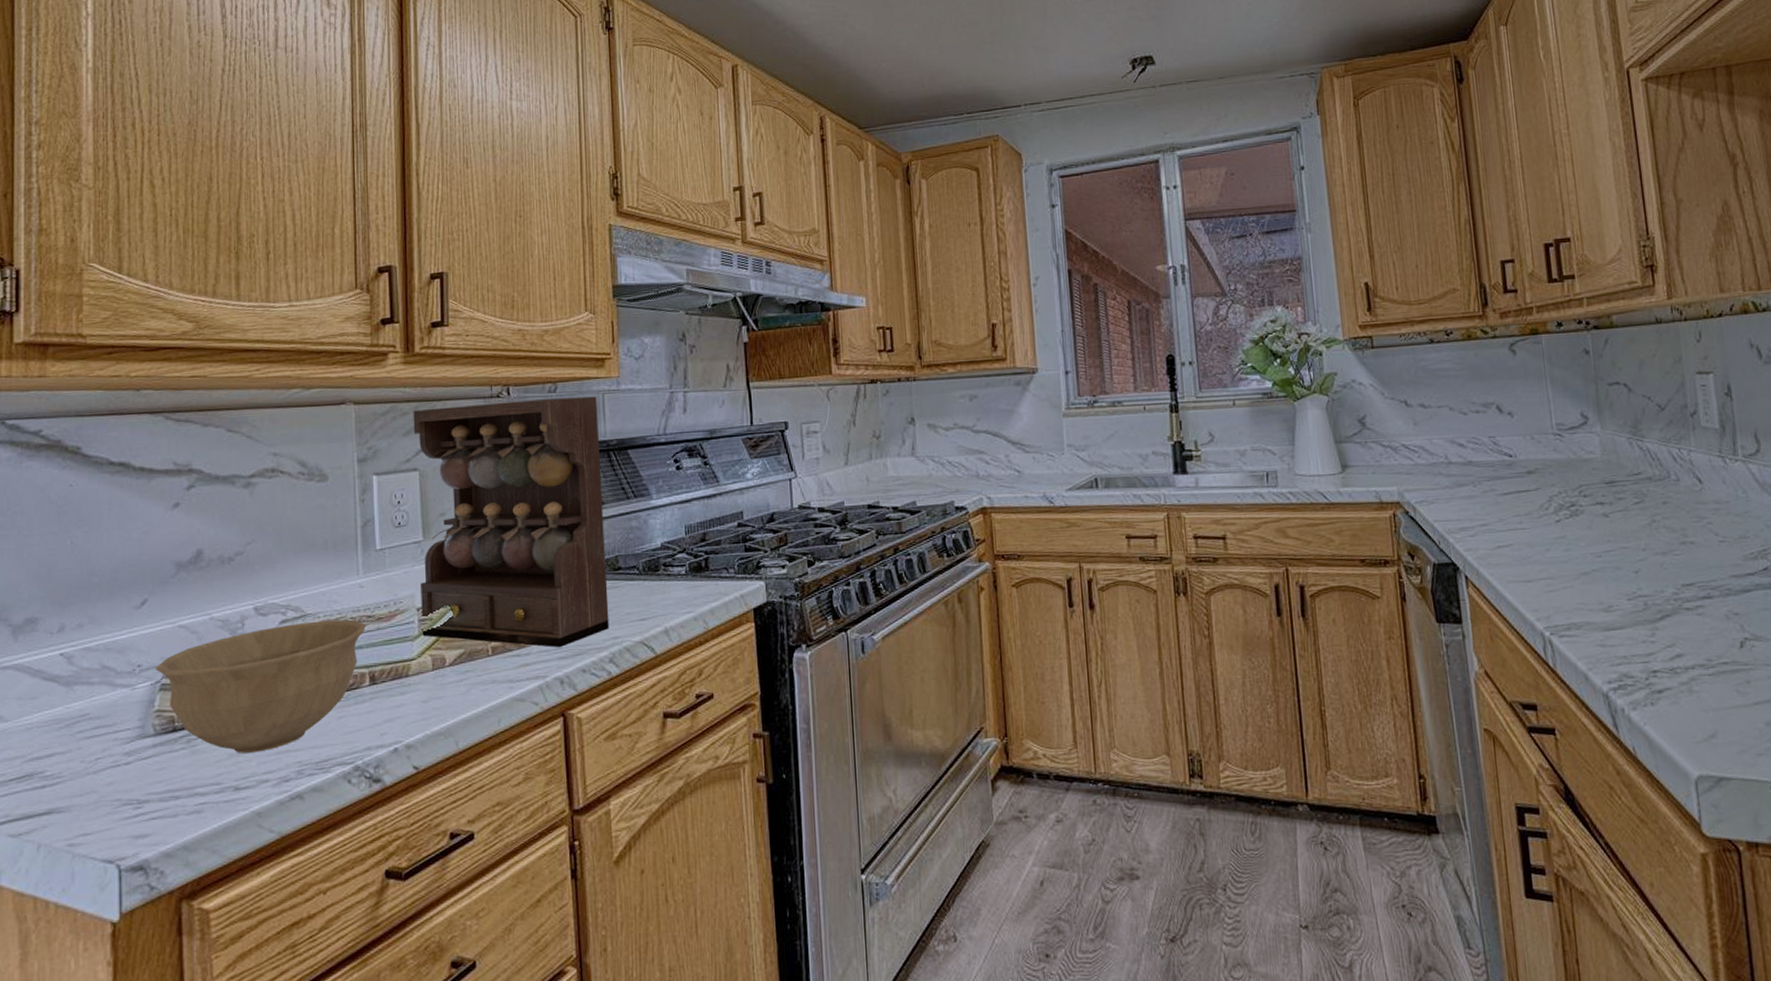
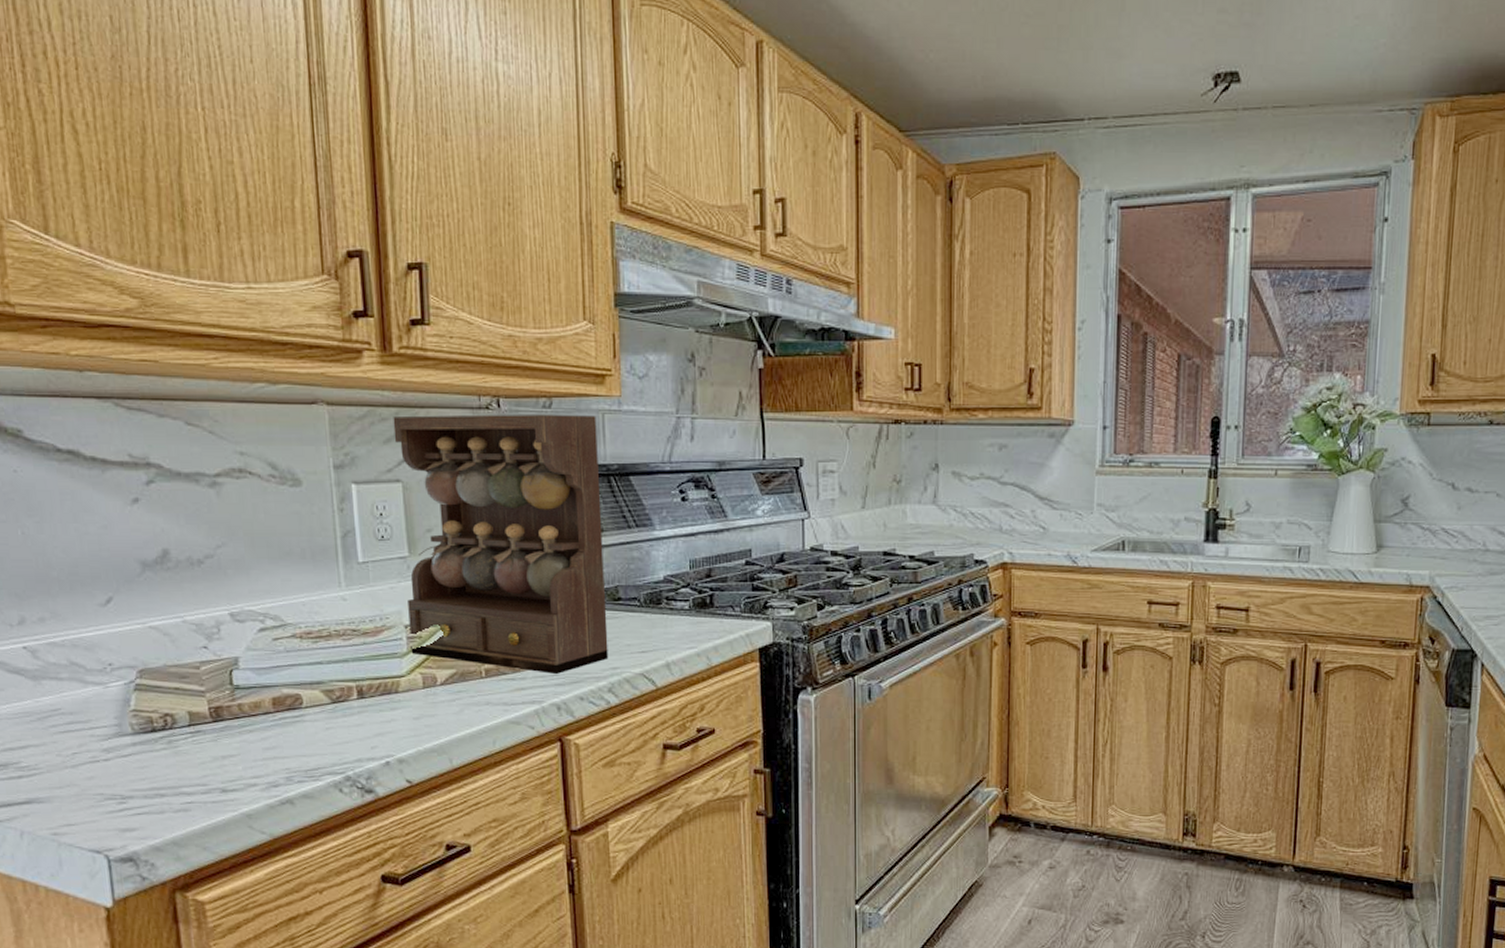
bowl: present [155,619,366,753] -> none [128,631,351,757]

